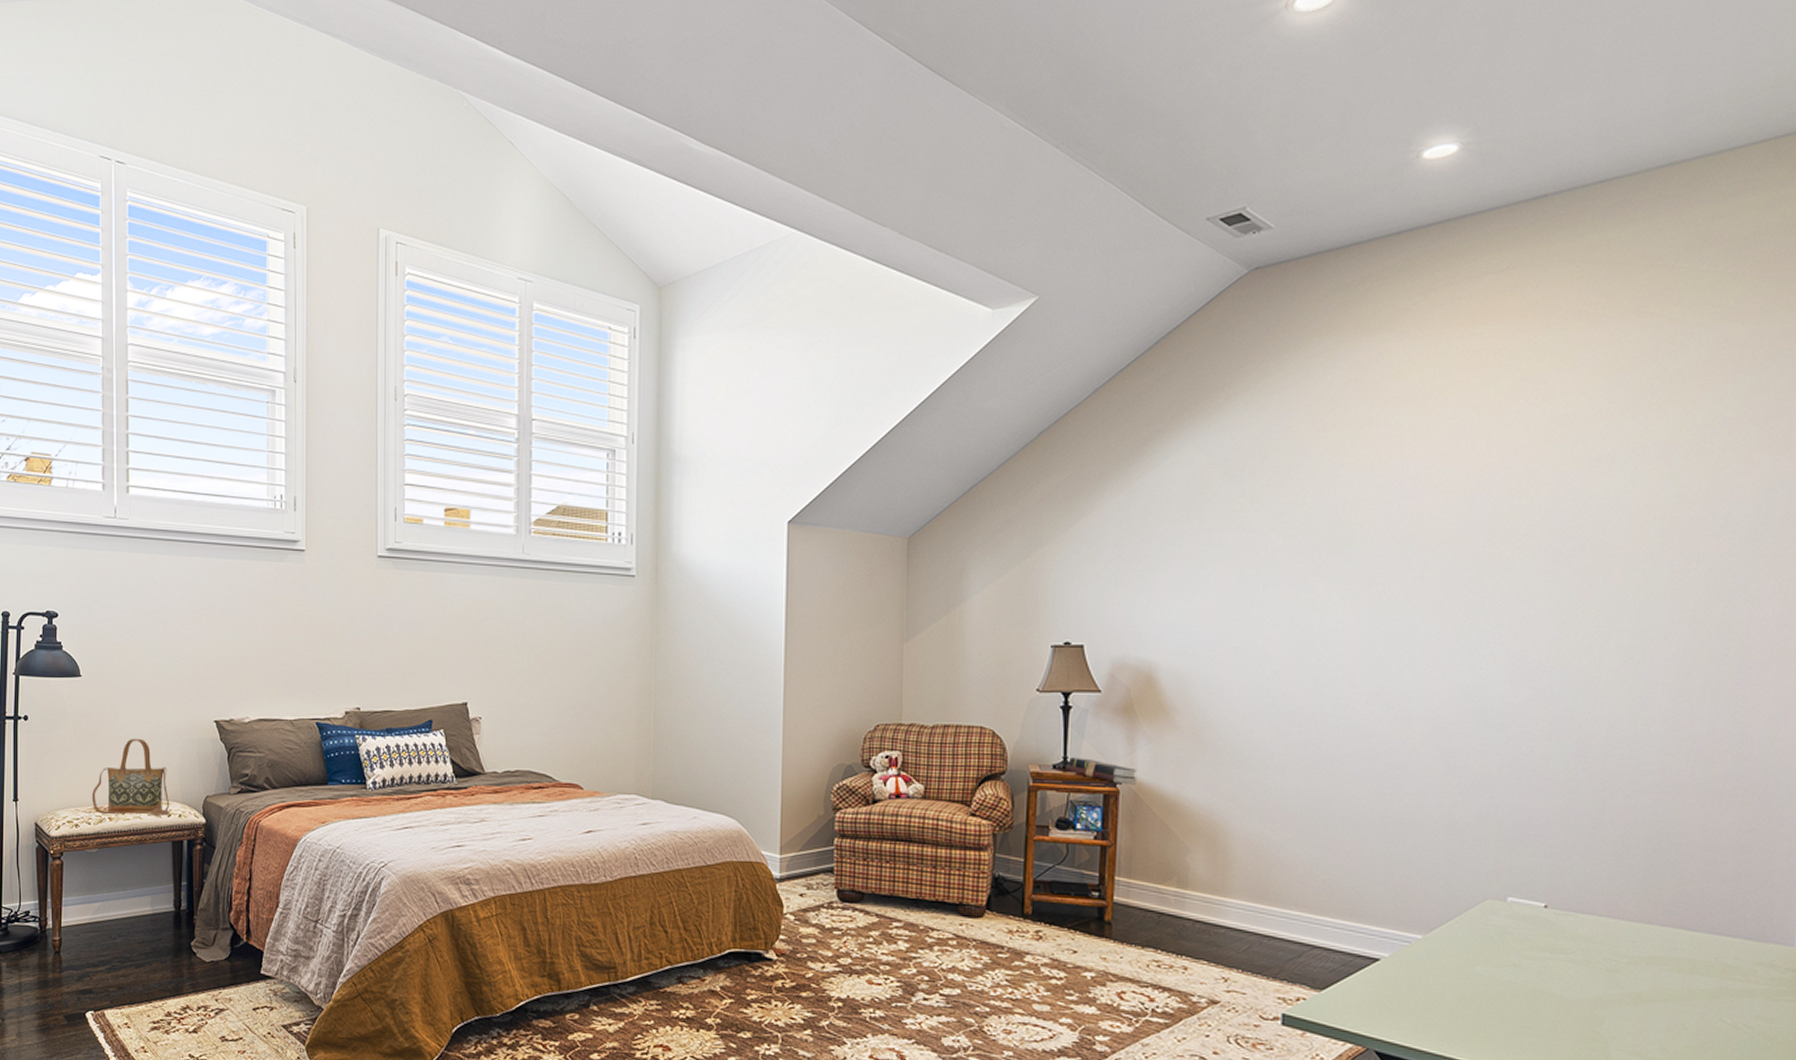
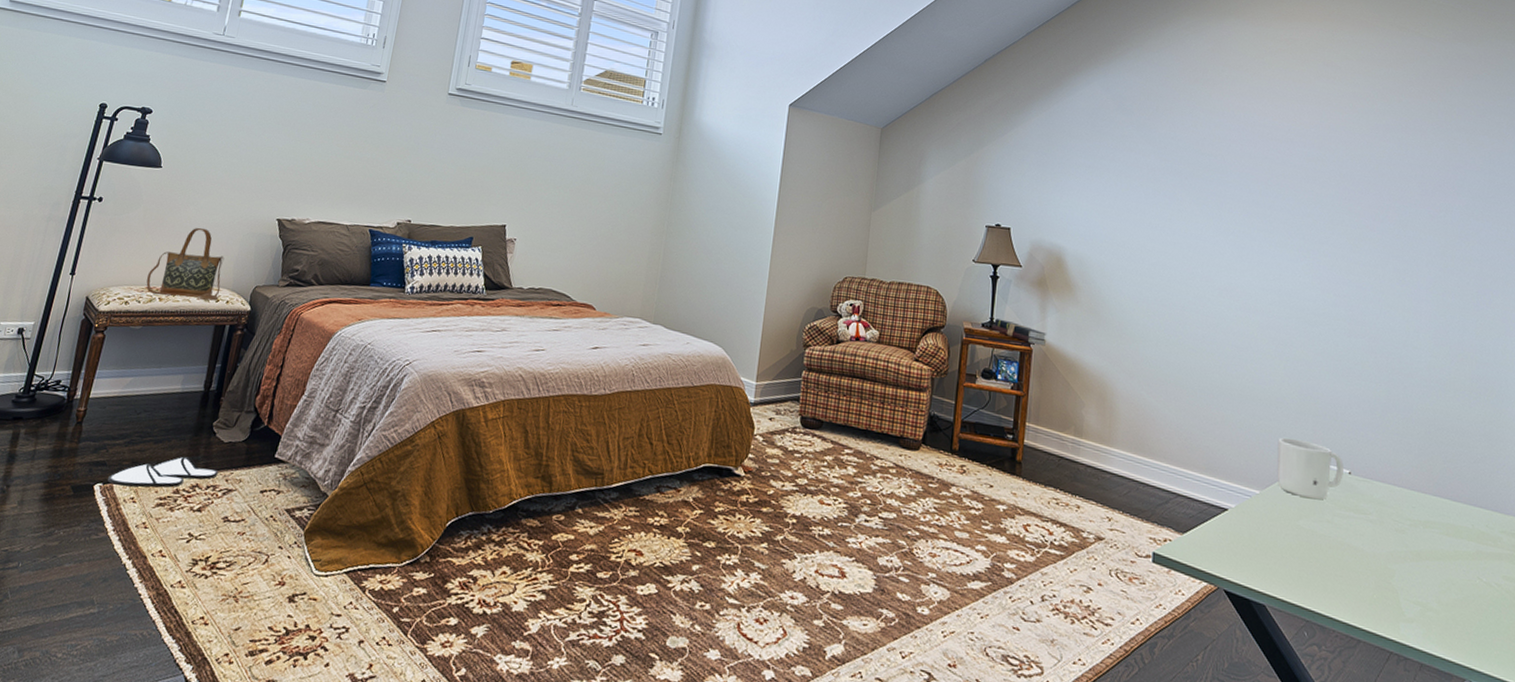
slippers: none [97,978,206,1013] -> present [107,456,219,487]
mug: none [1445,870,1537,941] -> present [1277,437,1344,500]

